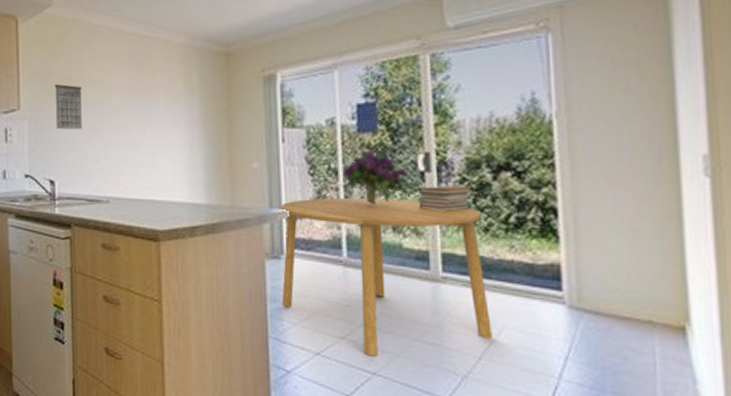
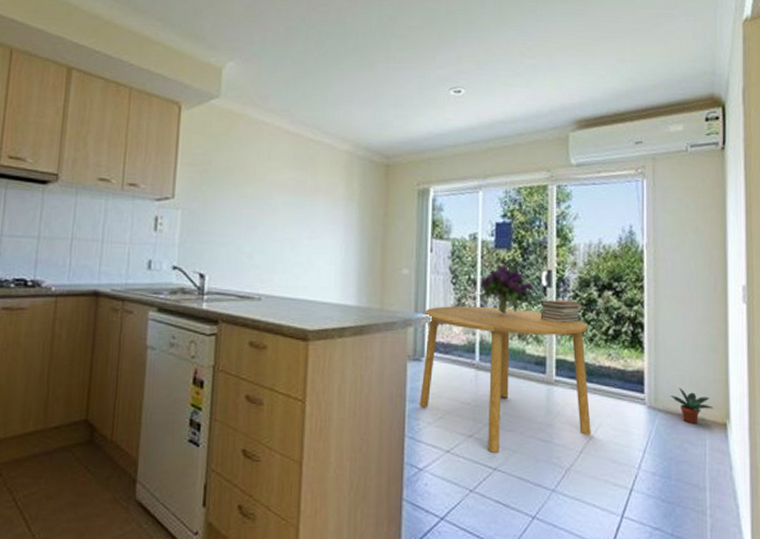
calendar: present [55,83,82,130] -> none [211,175,243,225]
potted plant: none [599,284,665,328] -> present [670,388,714,425]

